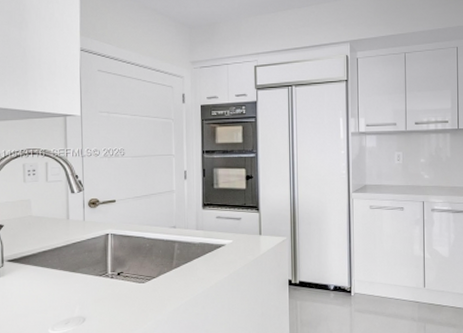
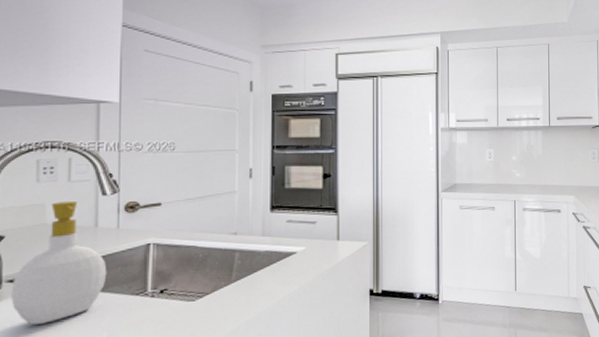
soap bottle: none [10,197,78,296] -> present [11,200,107,325]

